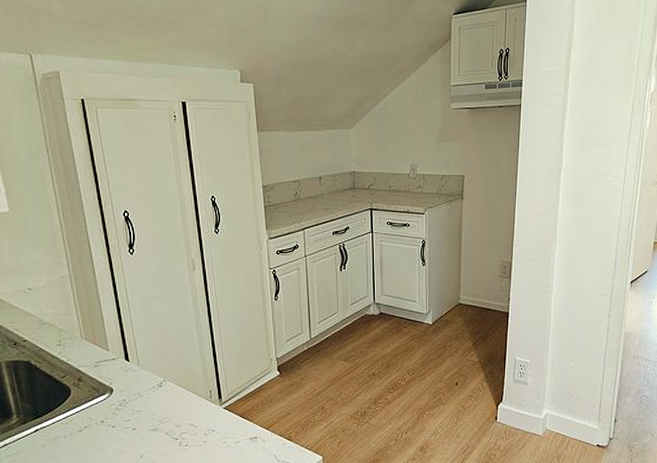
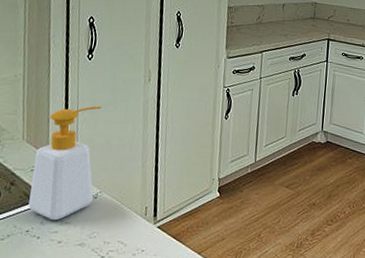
soap bottle: none [96,299,159,410] -> present [28,106,102,221]

